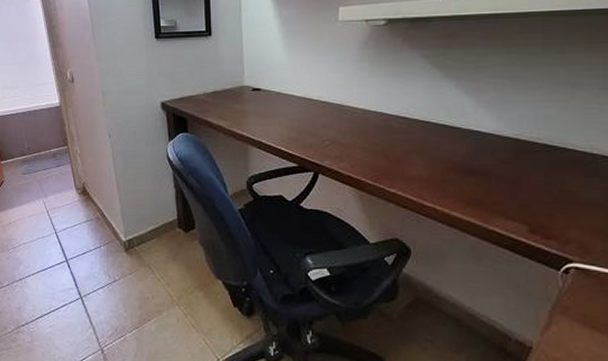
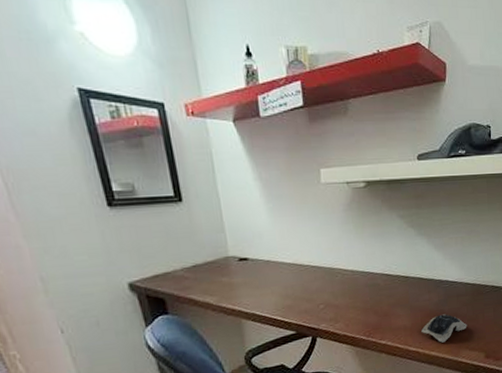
computer mouse: none [441,170,504,203] -> present [421,314,467,343]

